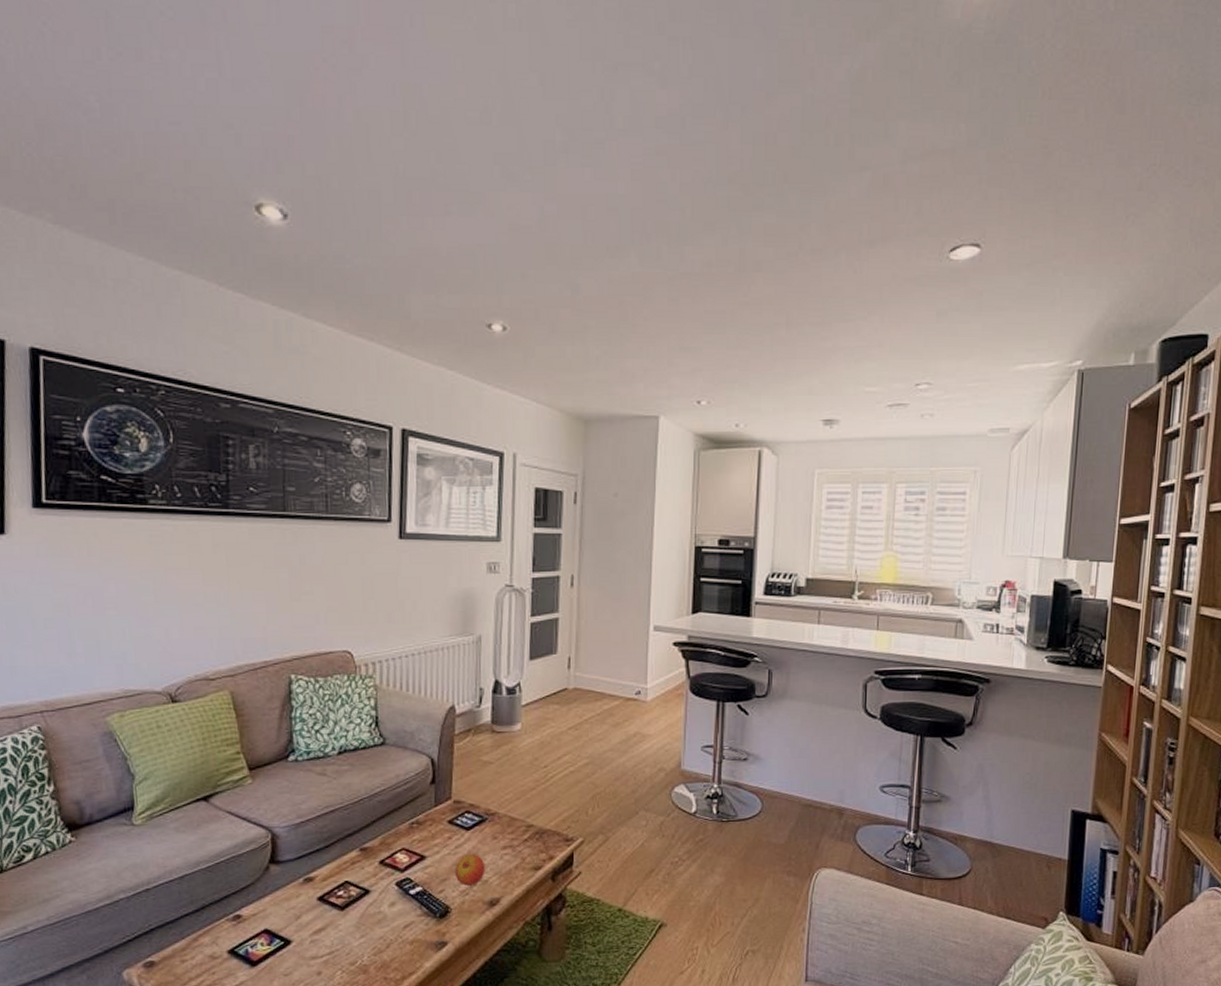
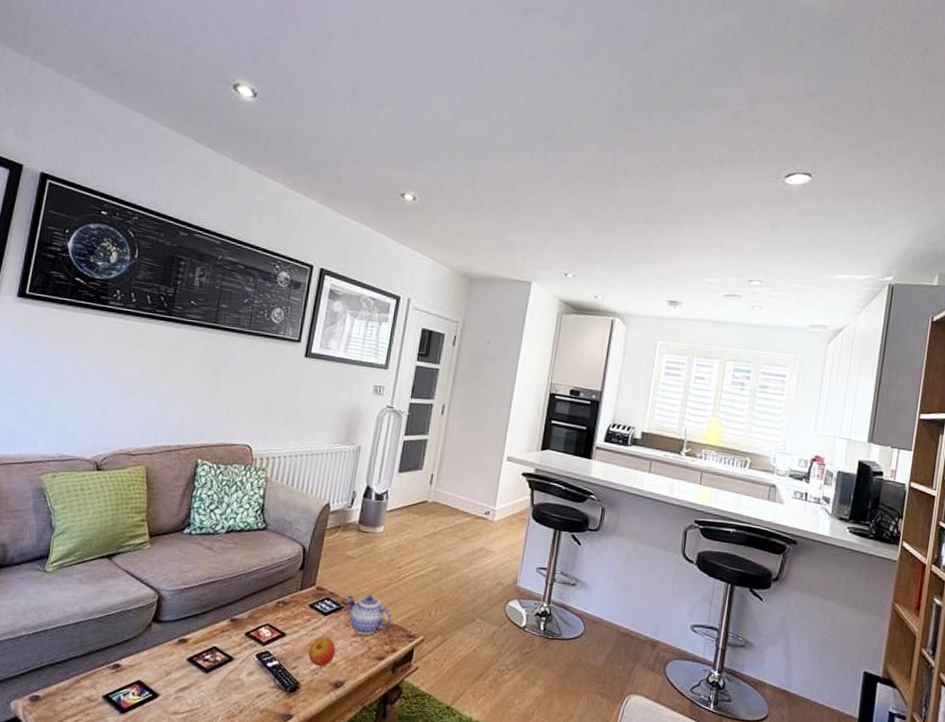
teapot: none [489,801,545,845] -> present [346,594,393,635]

